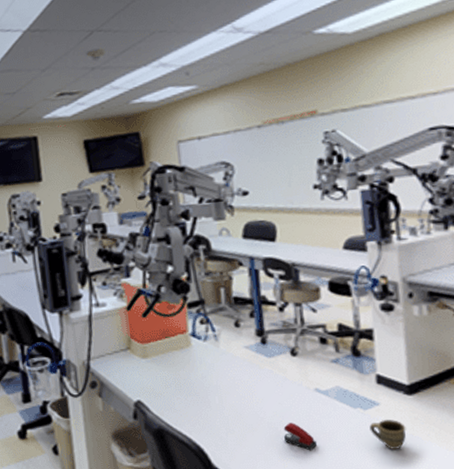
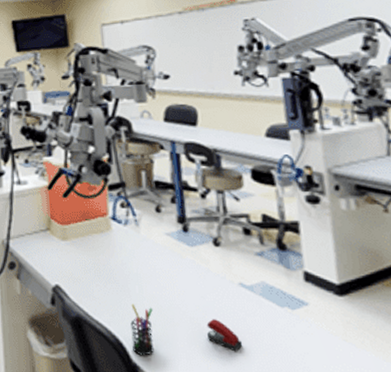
pen holder: none [211,413,234,460] -> present [130,303,154,356]
cup: present [369,420,406,449] -> none [298,322,338,356]

